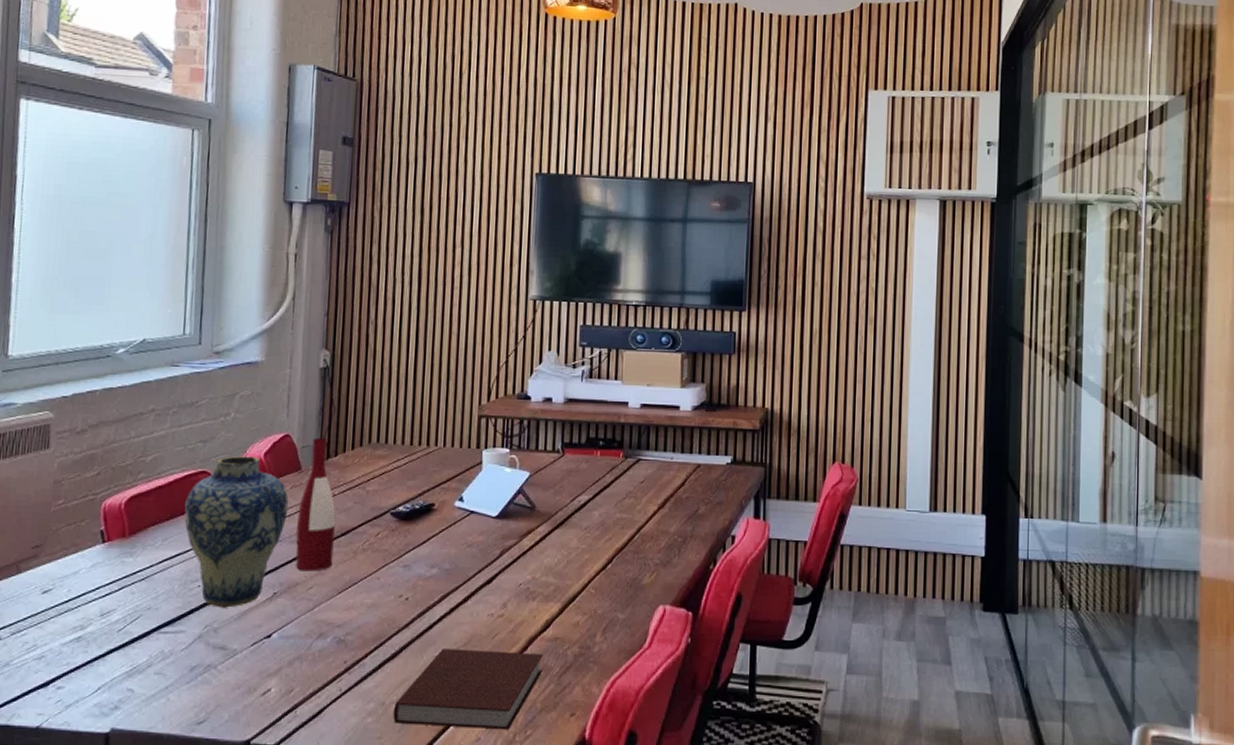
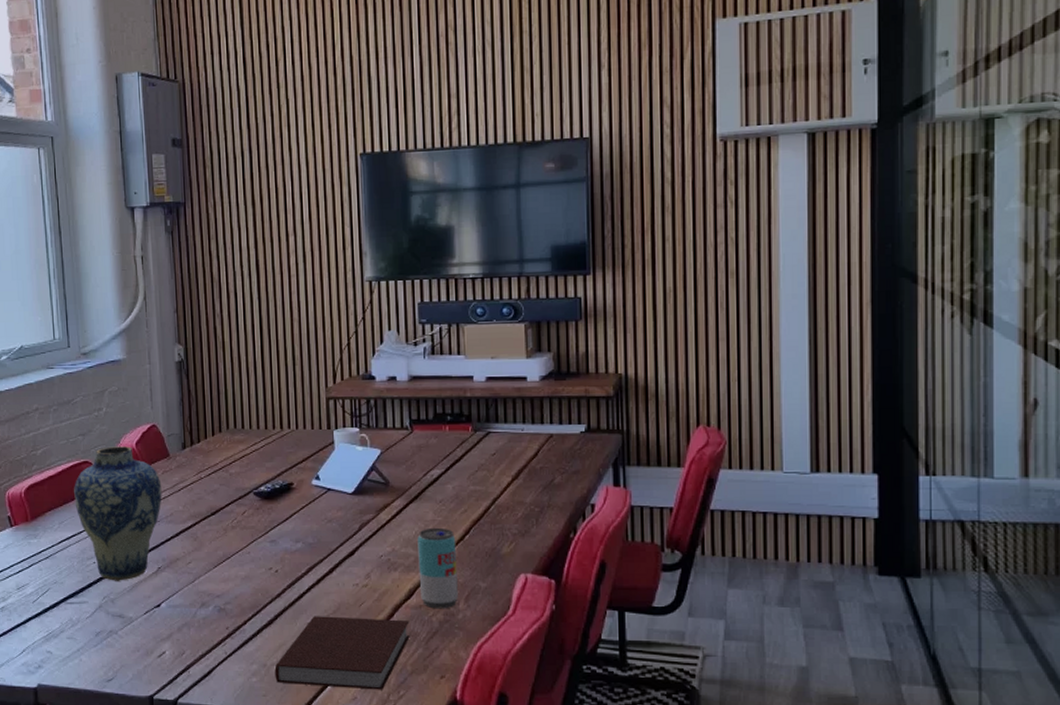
wine bottle: present [295,438,336,572] -> none [171,427,207,548]
beverage can: none [557,555,598,642] -> present [417,527,458,609]

